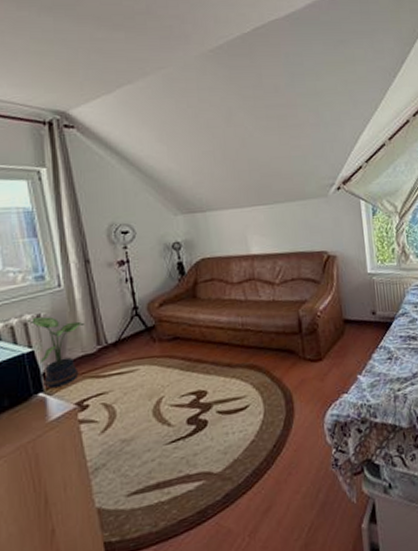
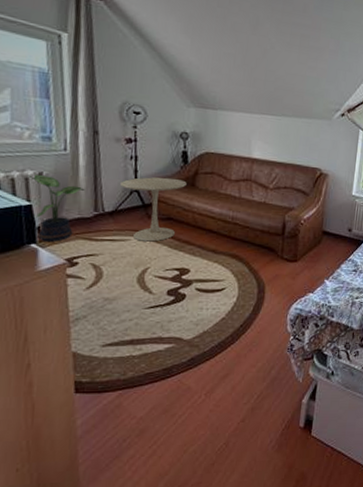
side table: none [120,293,188,369] -> present [120,177,187,242]

